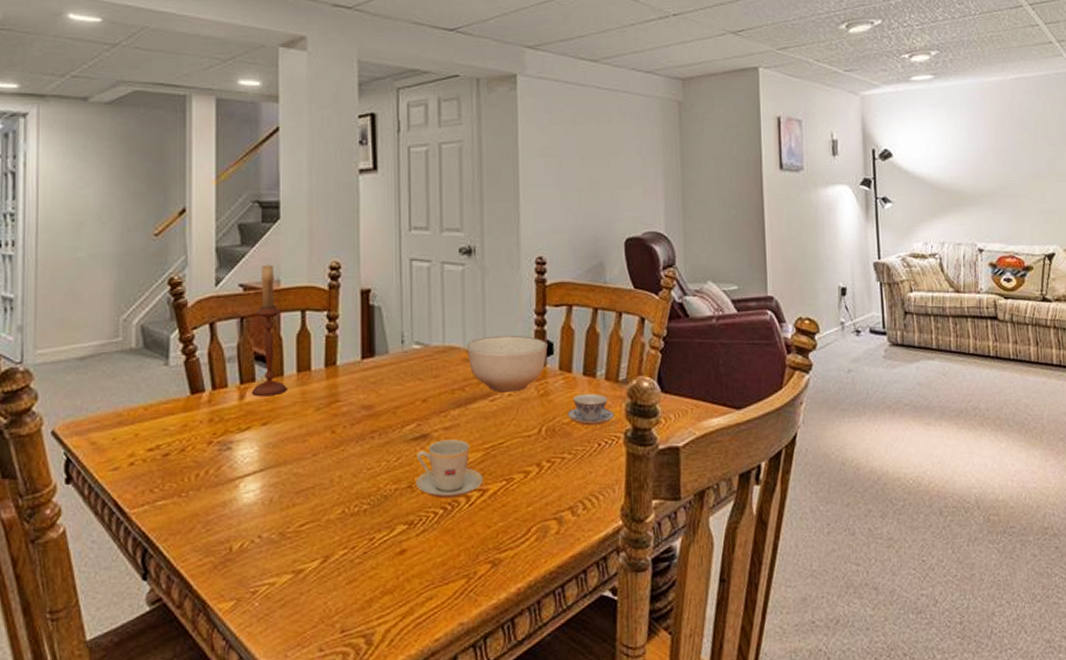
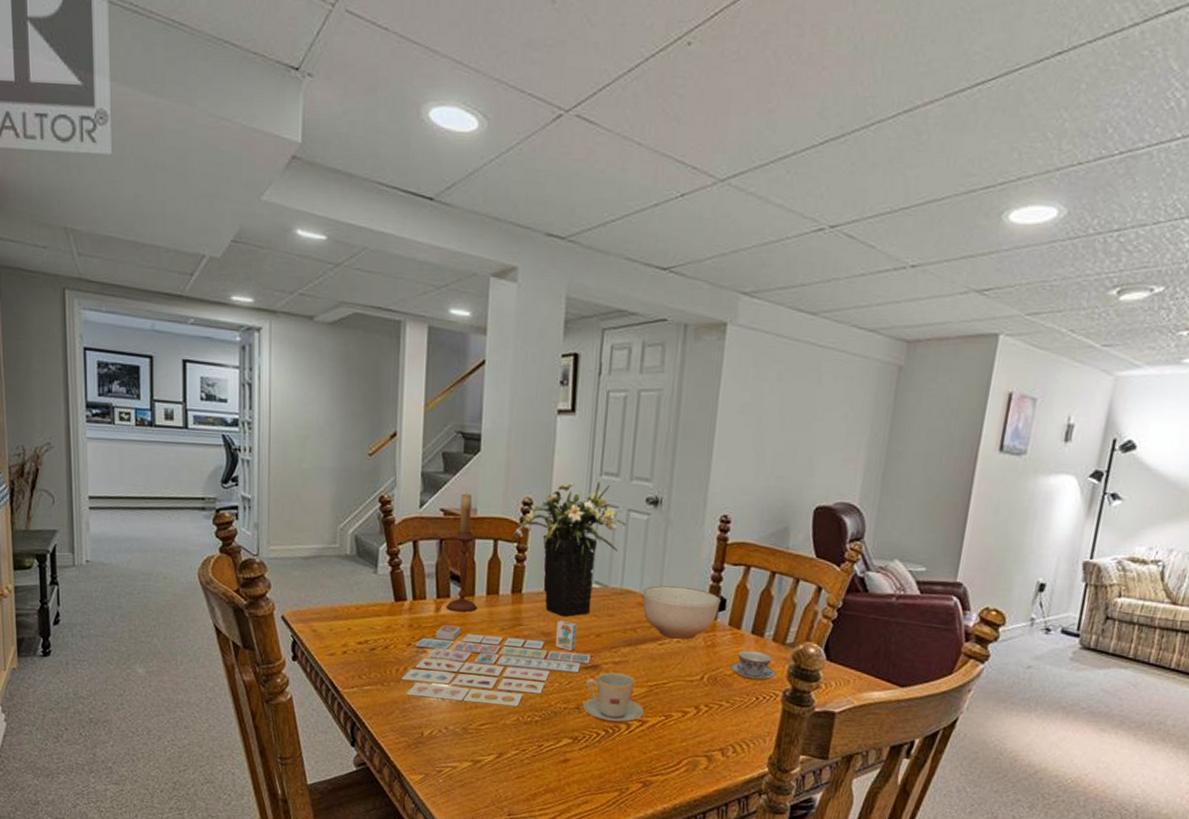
board game: none [202,390,418,504] -> present [401,621,591,707]
flower arrangement: none [322,237,442,385] -> present [513,481,627,617]

